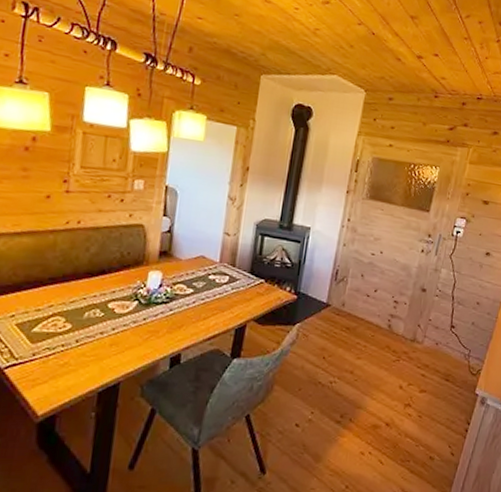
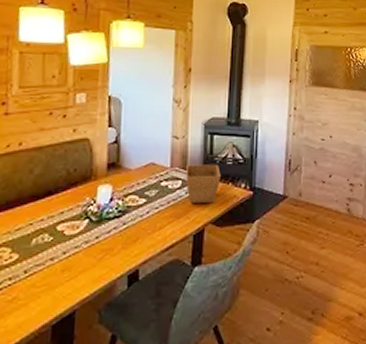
flower pot: none [232,262,268,301] -> present [186,164,221,203]

